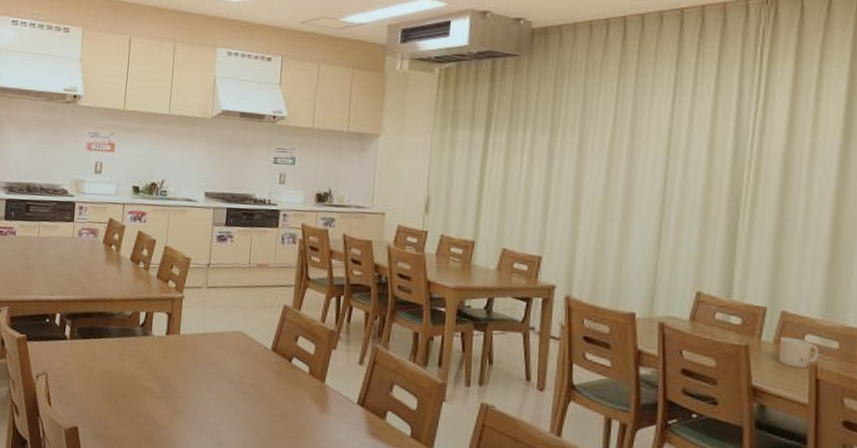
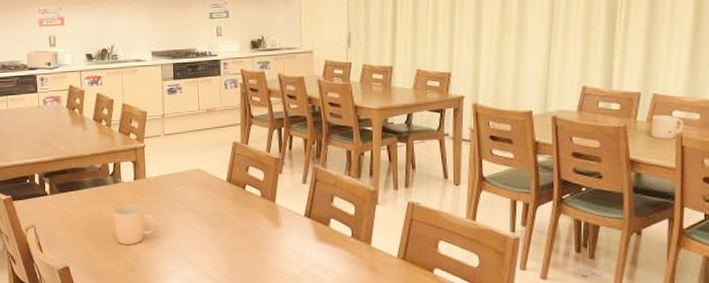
toaster: none [67,175,103,199] -> present [27,50,59,70]
mug: none [136,362,185,411] -> present [113,204,156,245]

